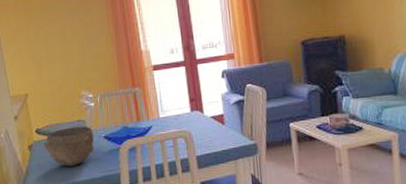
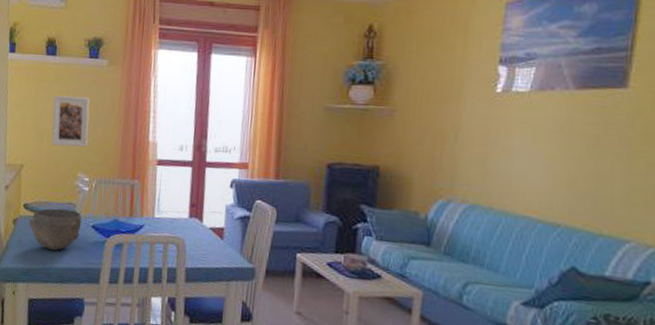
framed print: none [44,21,85,71] -> present [51,95,90,147]

